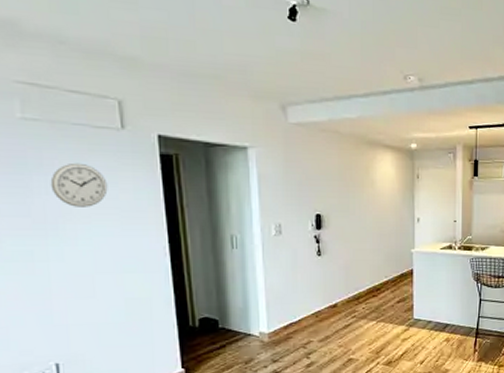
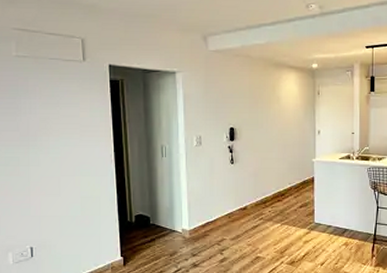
wall clock: present [50,162,108,207] -> none [33,88,72,123]

